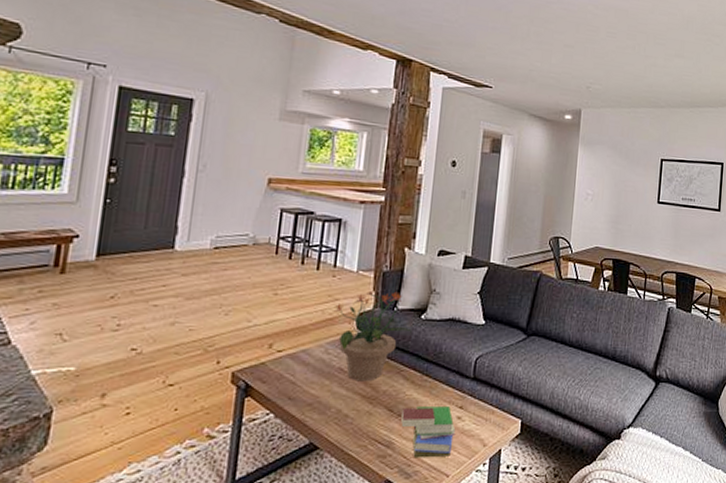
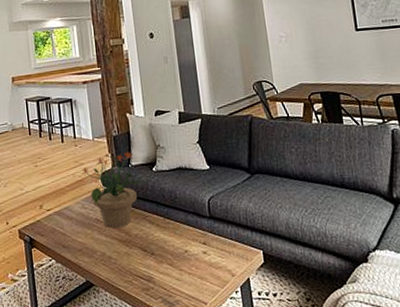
book: present [401,405,456,458] -> none [154,242,205,290]

